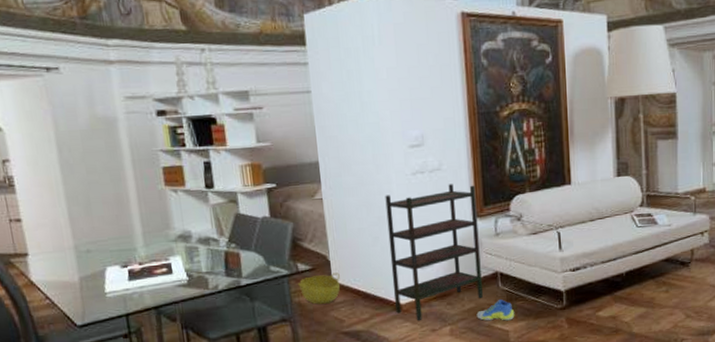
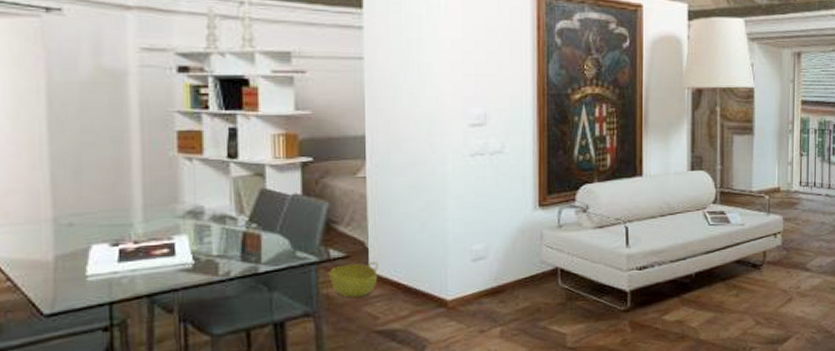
bookshelf: present [385,184,483,320] -> none [438,168,540,319]
sneaker: present [476,300,515,321] -> none [531,299,574,323]

